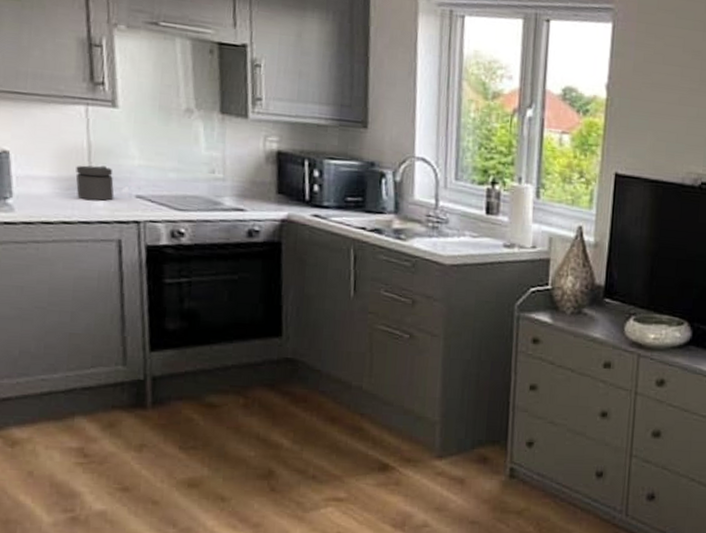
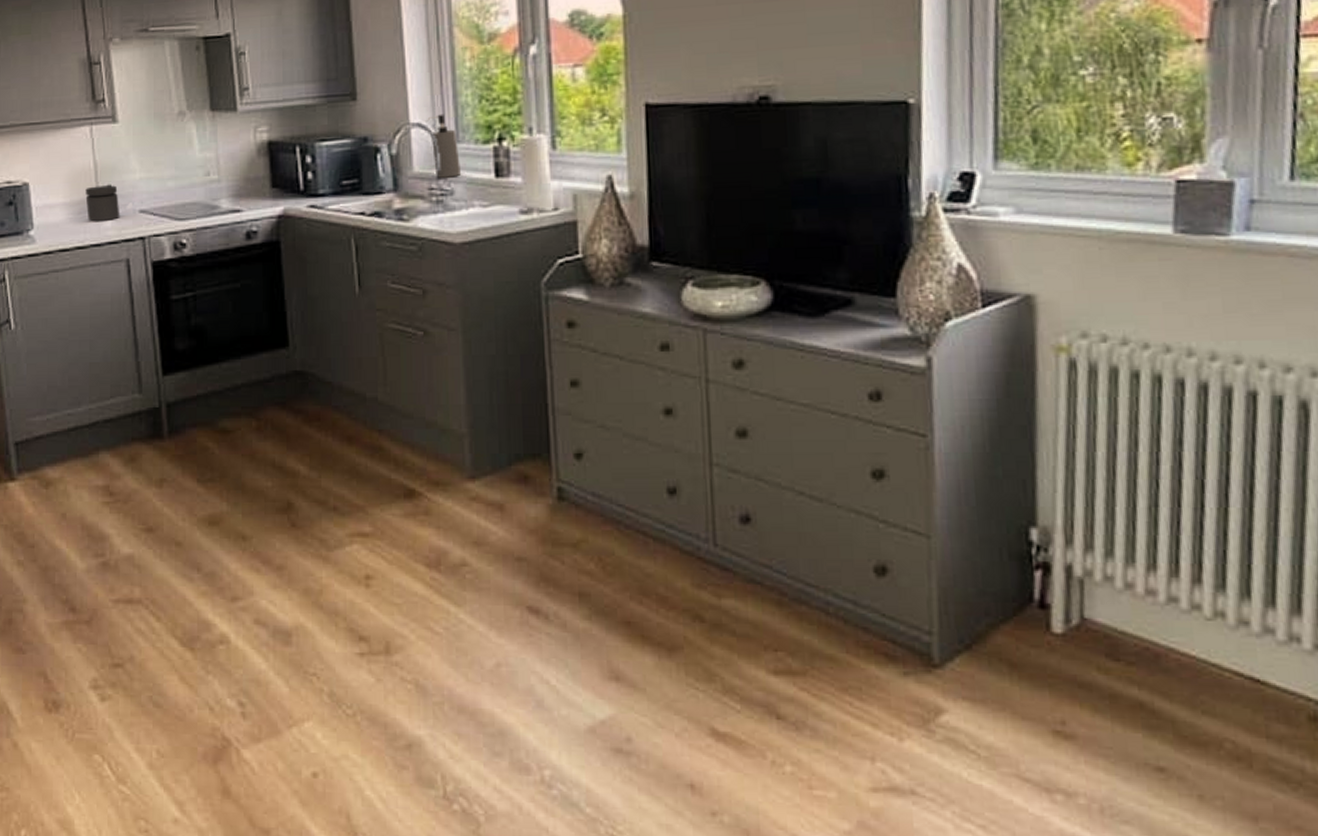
soap dispenser: none [430,153,457,209] -> present [426,113,461,179]

